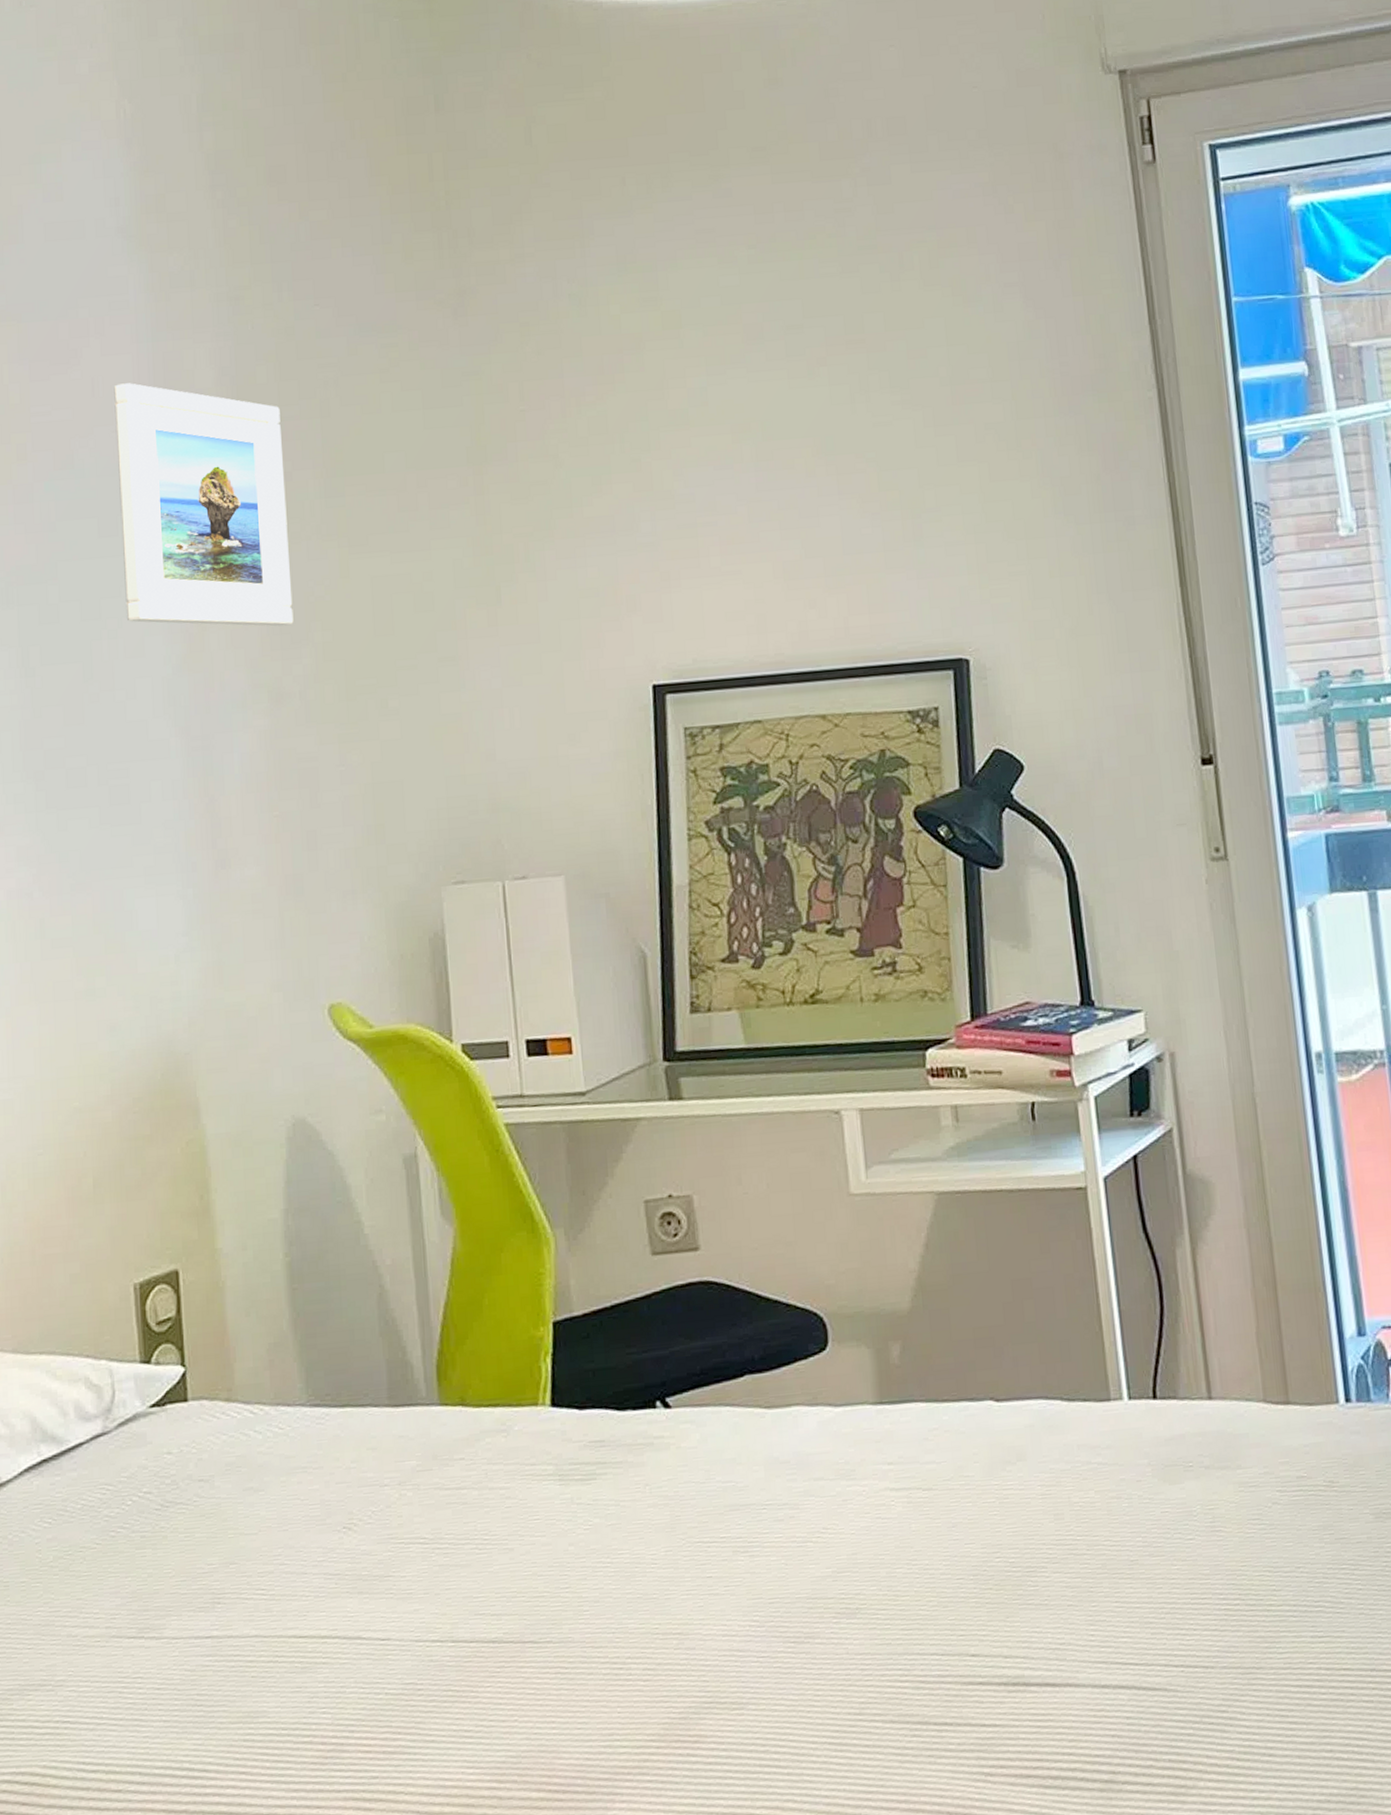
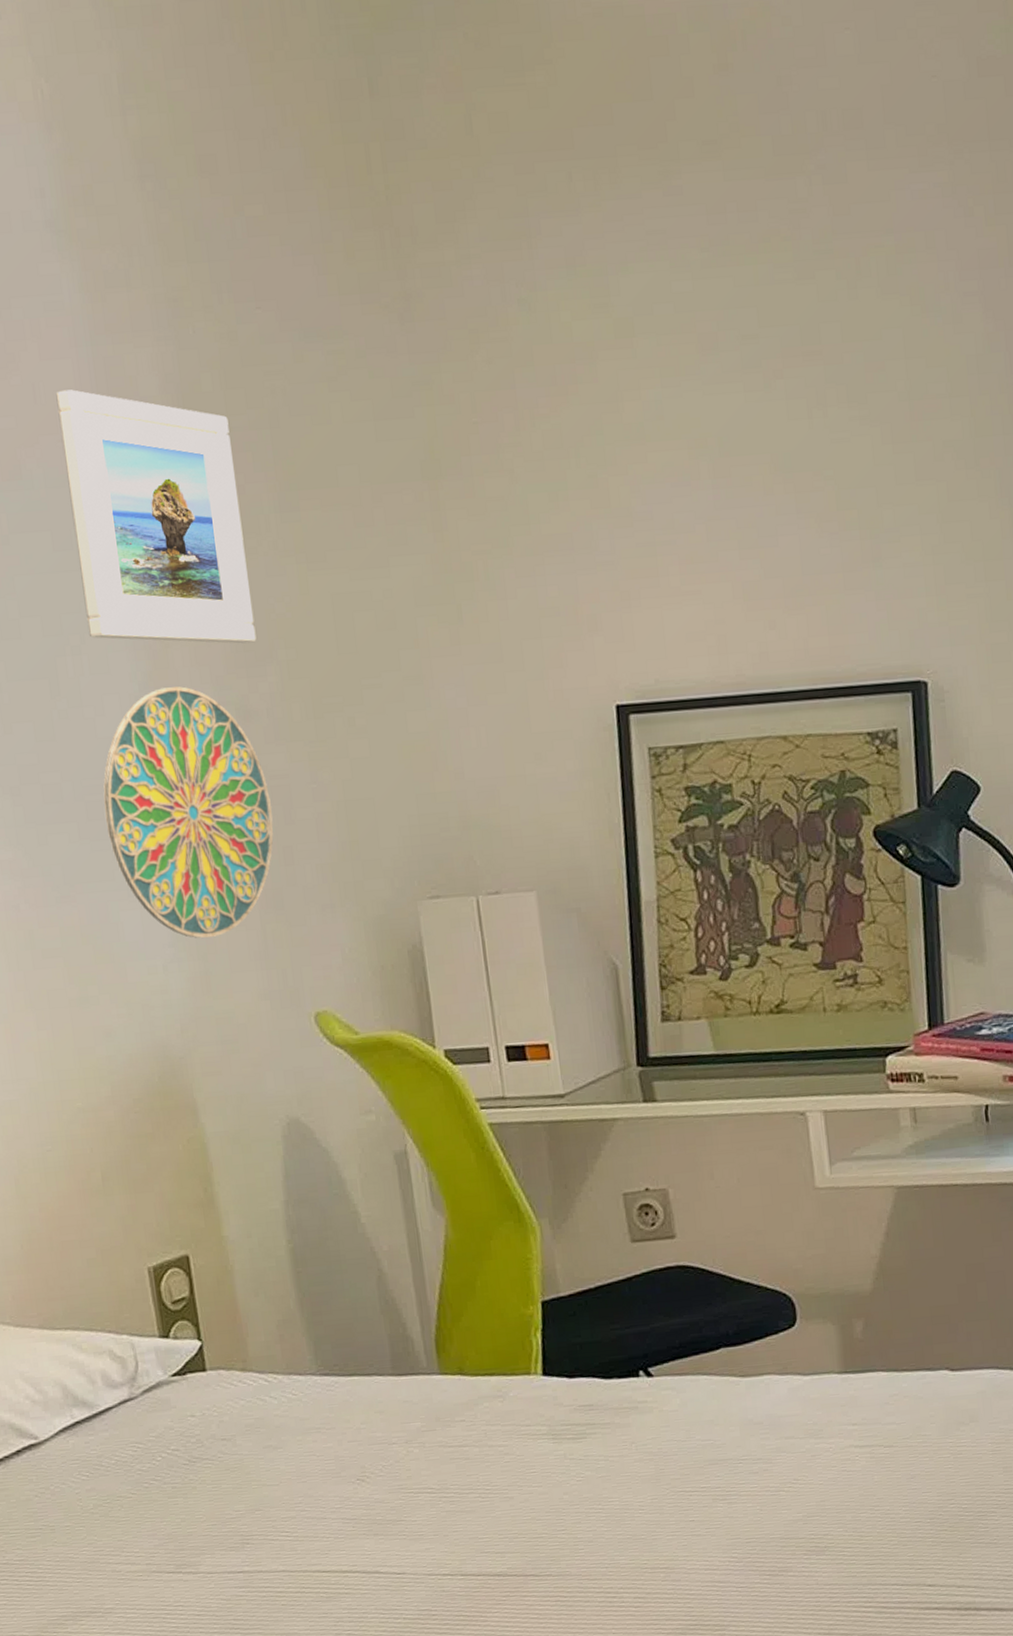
decorative plate: none [127,669,298,927] -> present [103,686,274,938]

